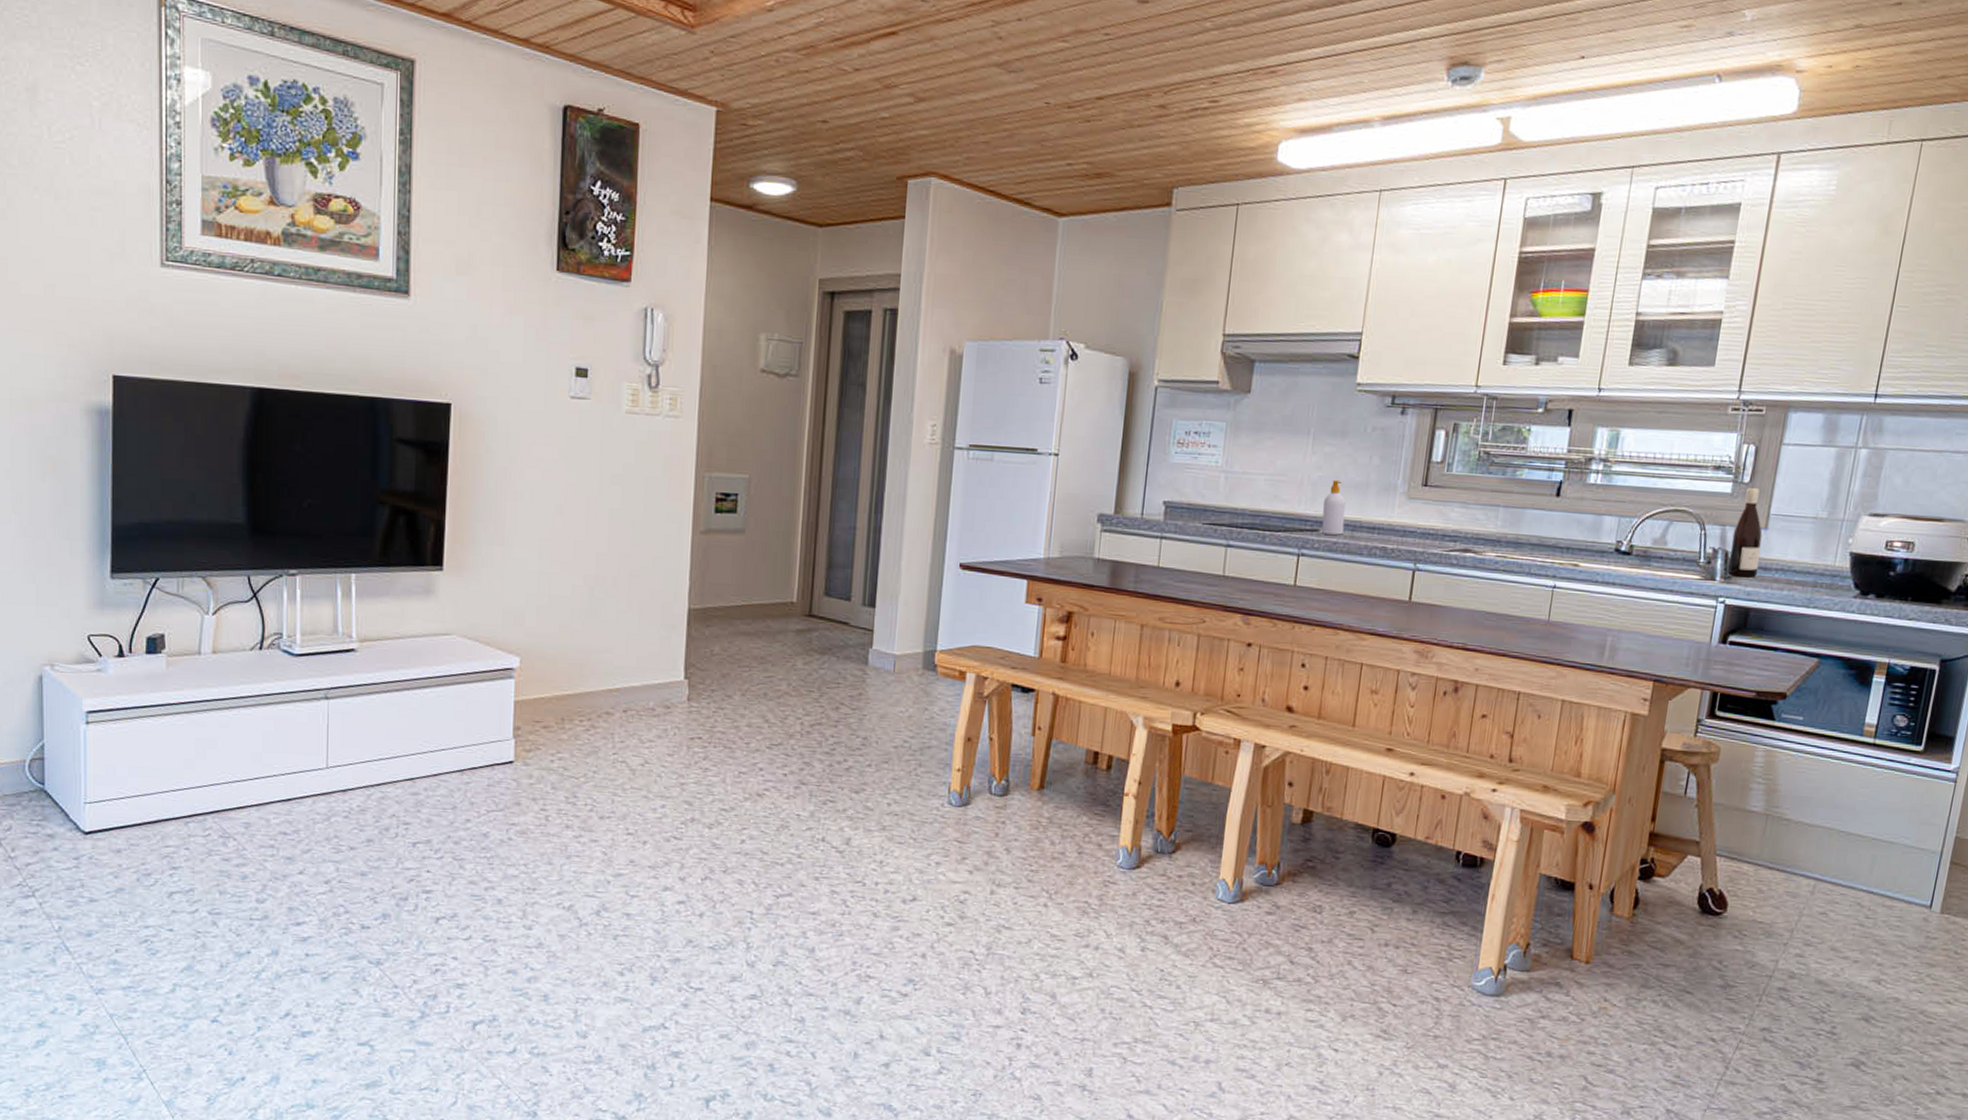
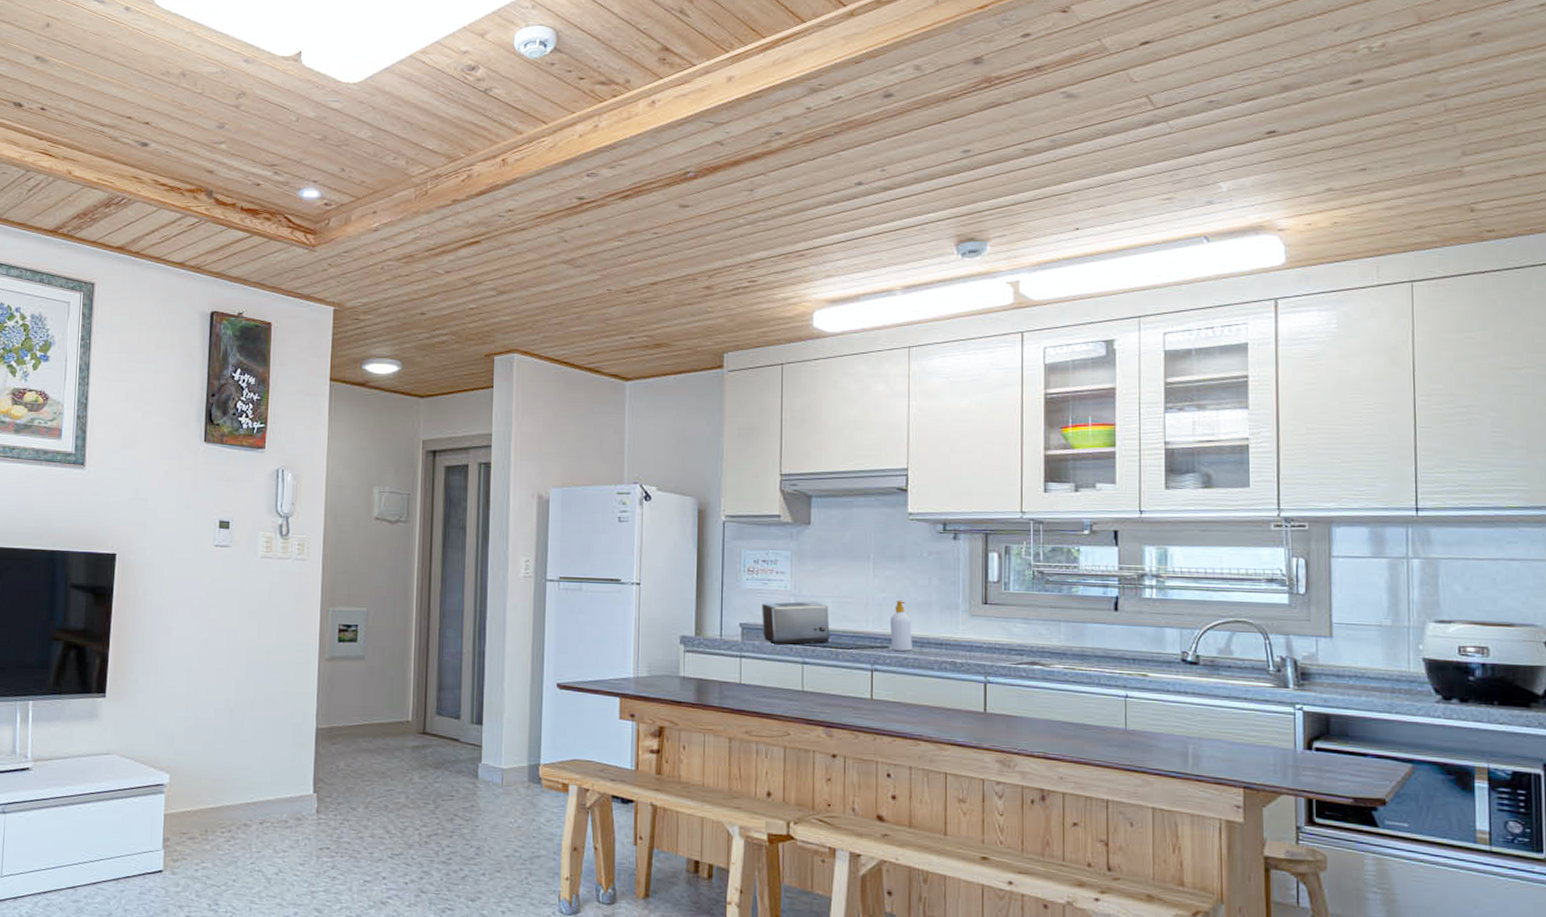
toaster: none [1187,478,1260,526] -> present [761,601,830,645]
bottle: present [1728,488,1763,578] -> none [1298,599,1331,685]

